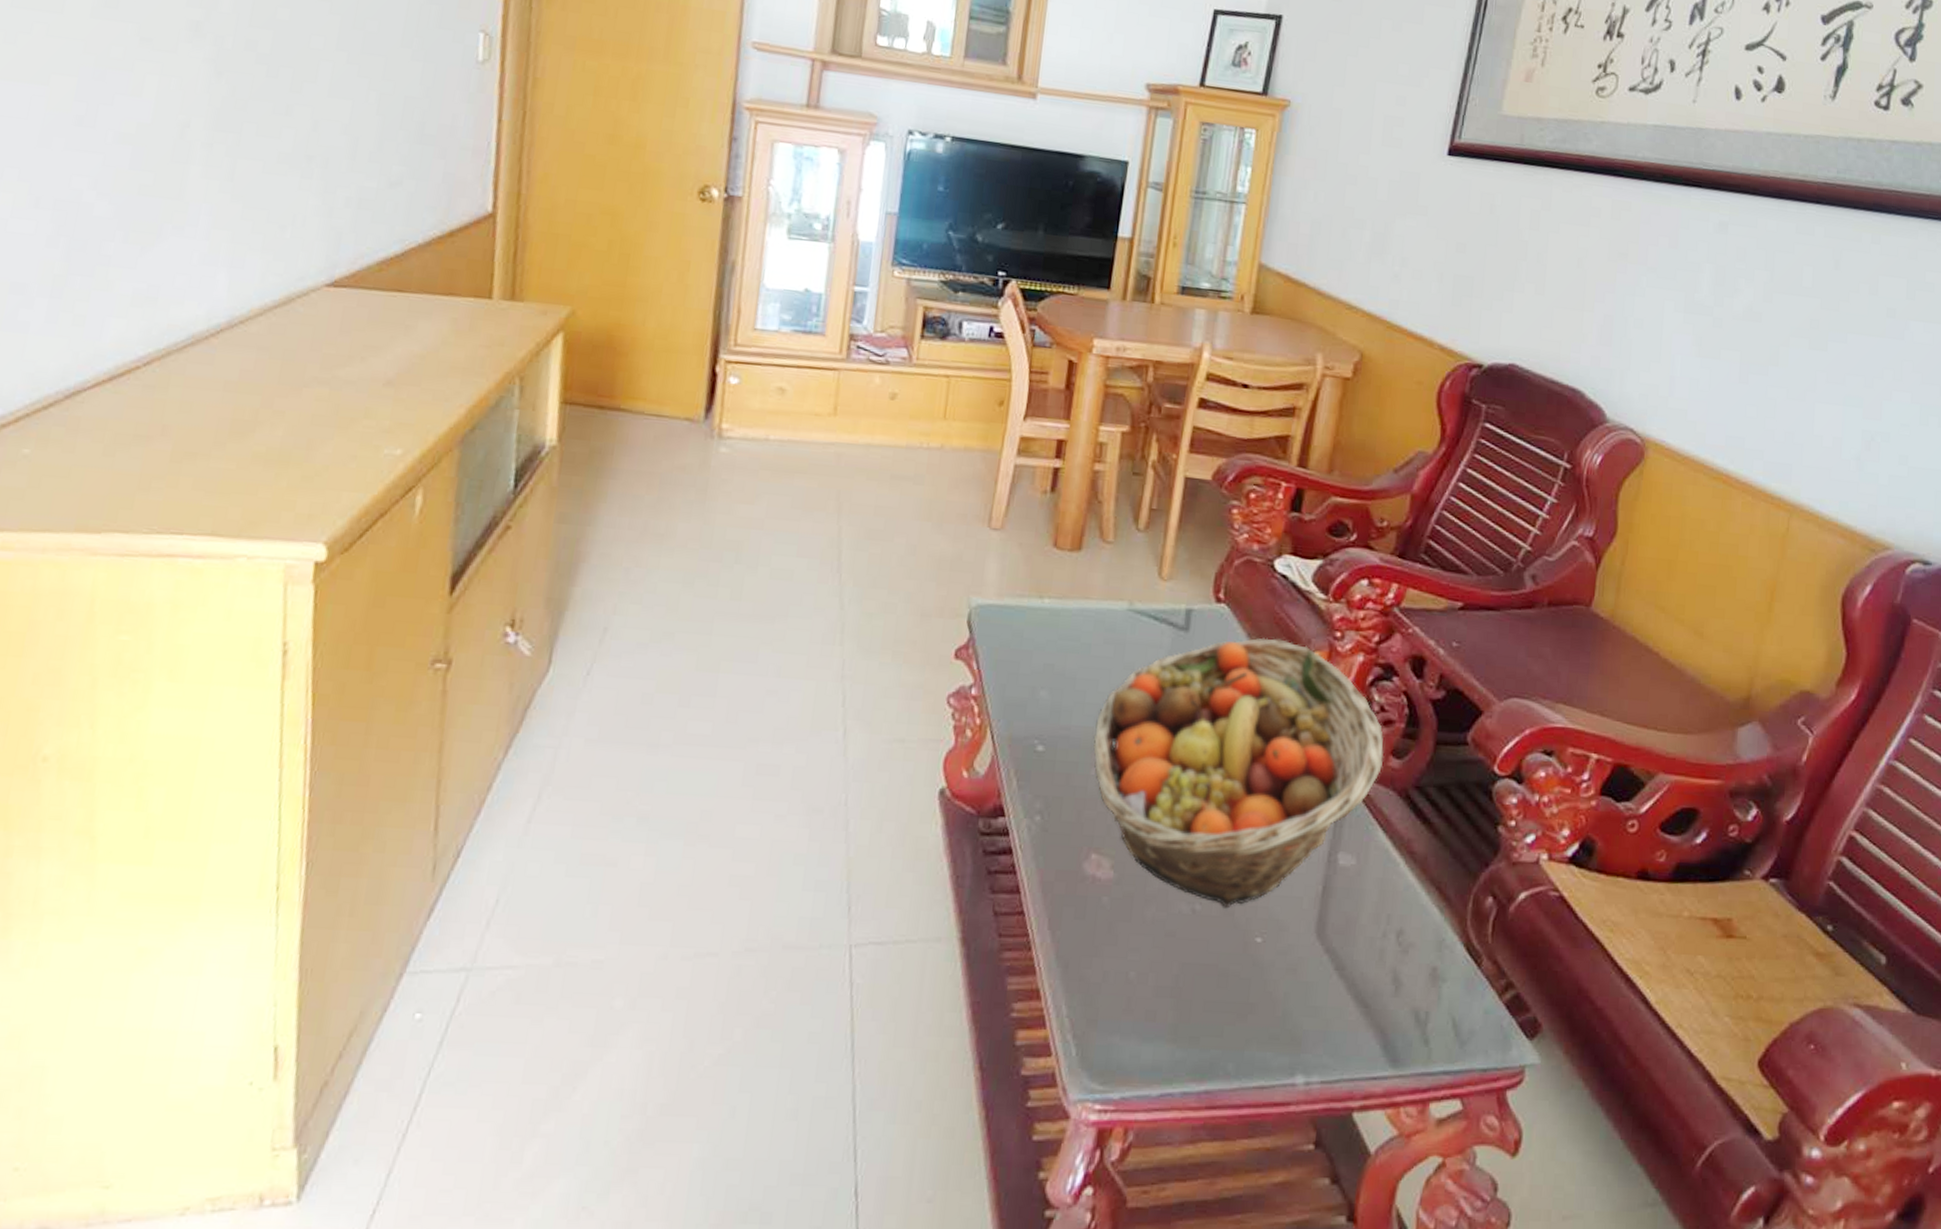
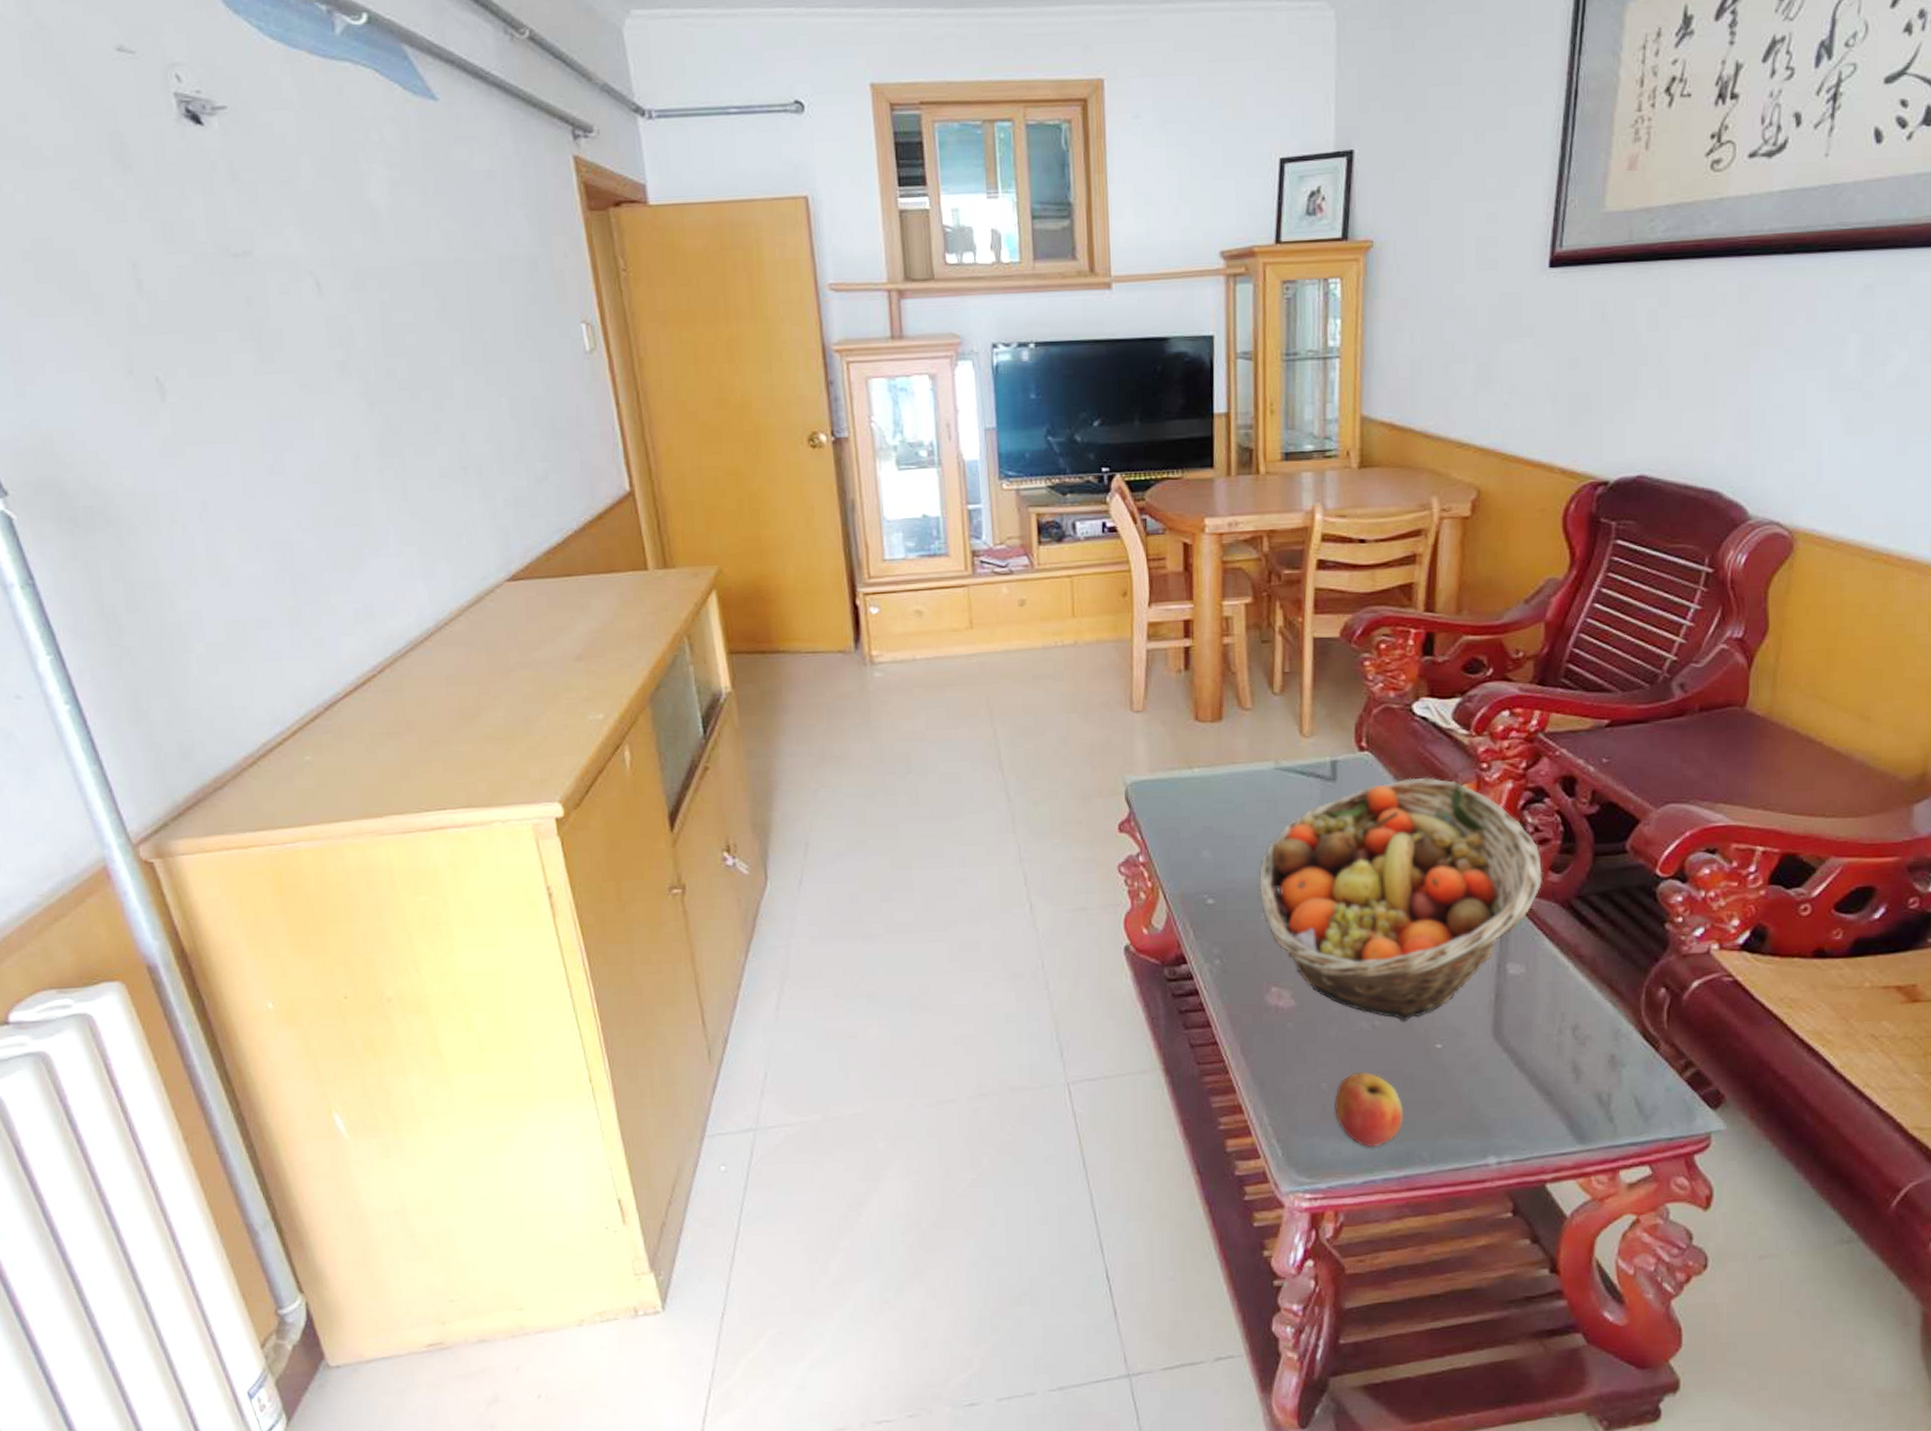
apple: none [1140,963,1213,1053] -> present [1335,1073,1403,1147]

